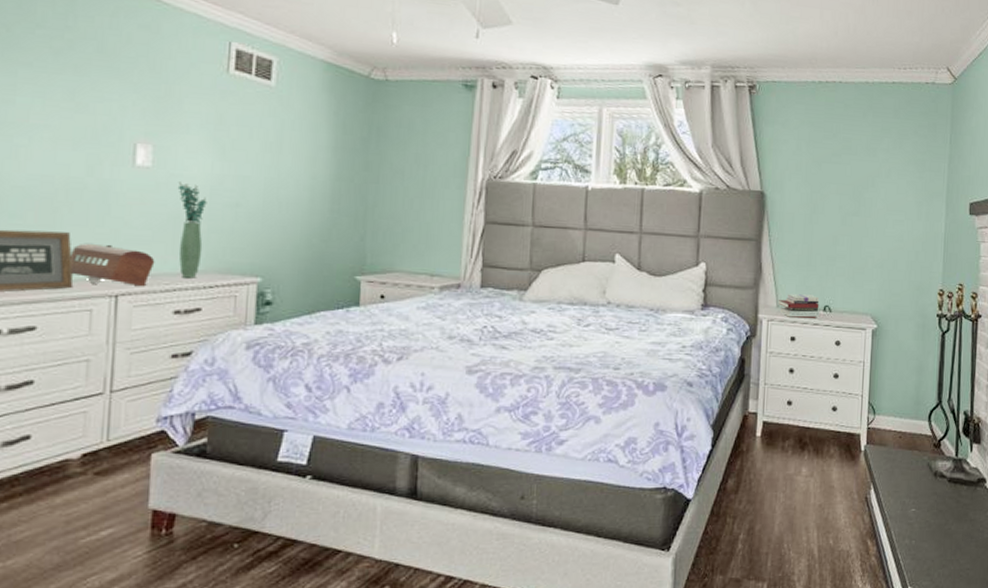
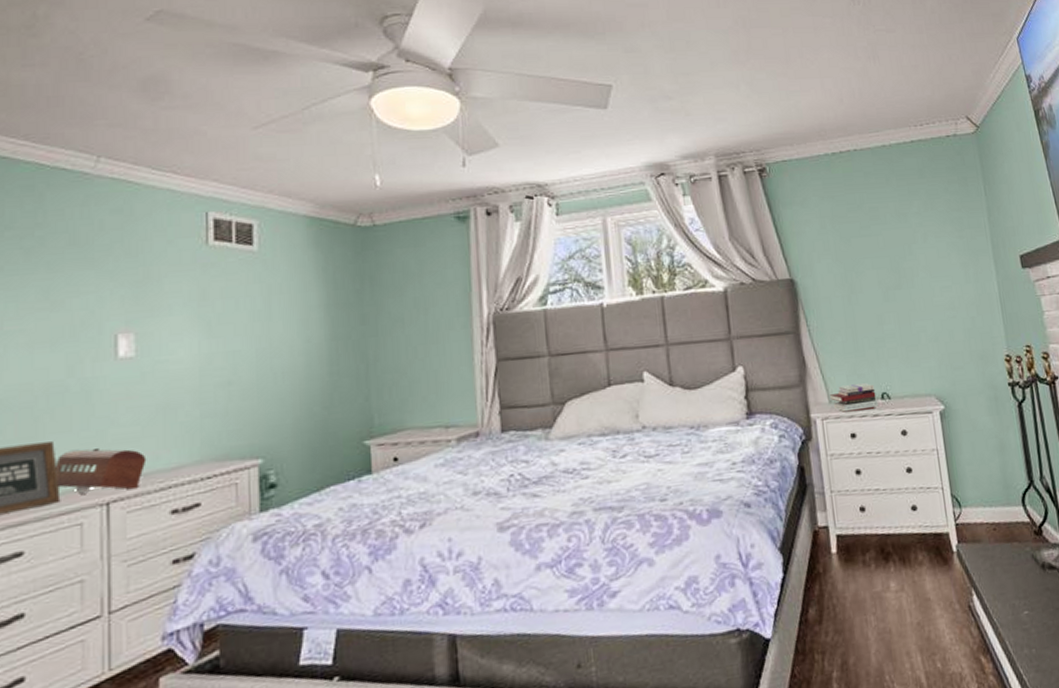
vase: present [177,182,207,278] -> none [164,368,197,473]

